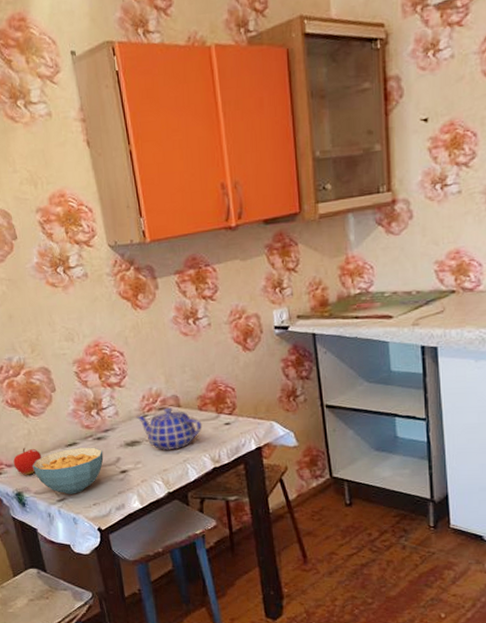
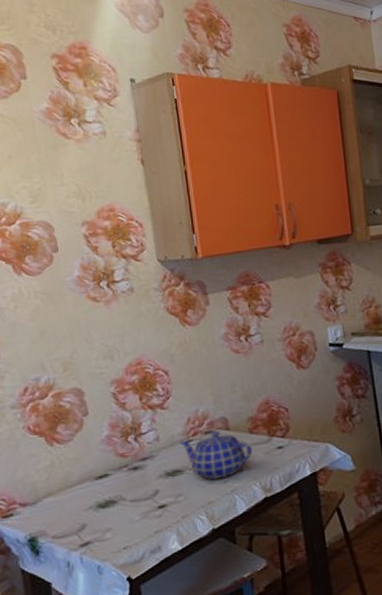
fruit: present [13,447,42,475] -> none [29,482,65,516]
cereal bowl: present [32,447,104,495] -> none [53,478,139,538]

